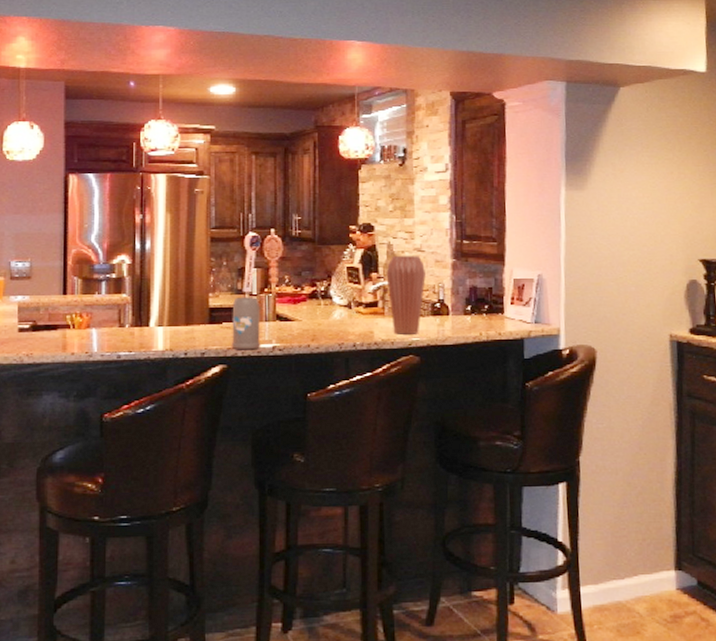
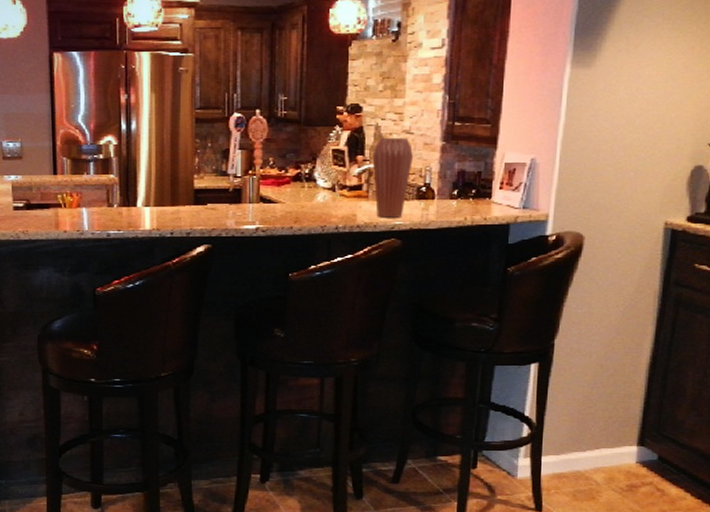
beer mug: present [231,297,260,350] -> none [215,179,244,231]

